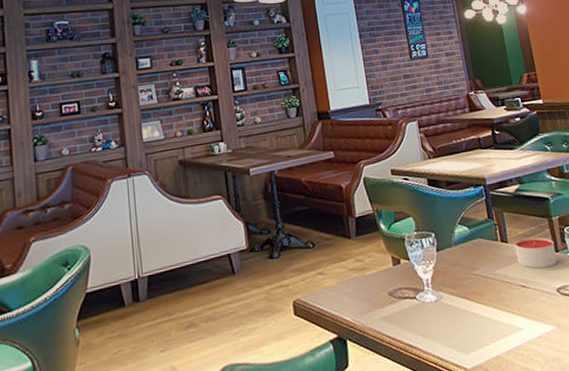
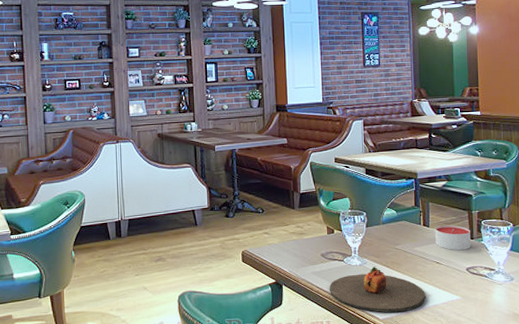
plate: none [402,300,517,361] -> present [329,266,426,313]

